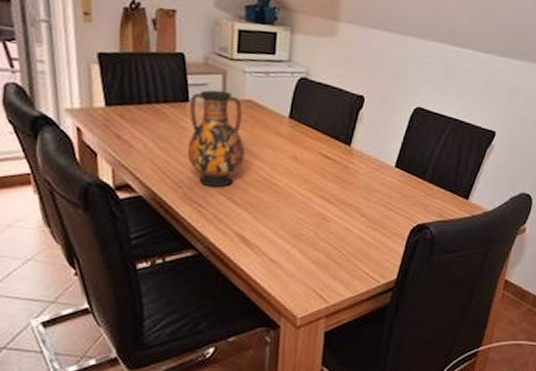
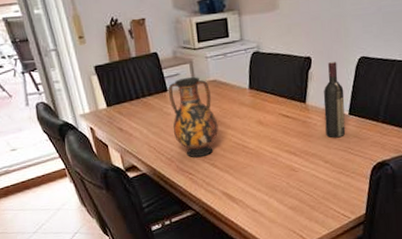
wine bottle: none [367,105,394,191] -> present [323,61,346,138]

